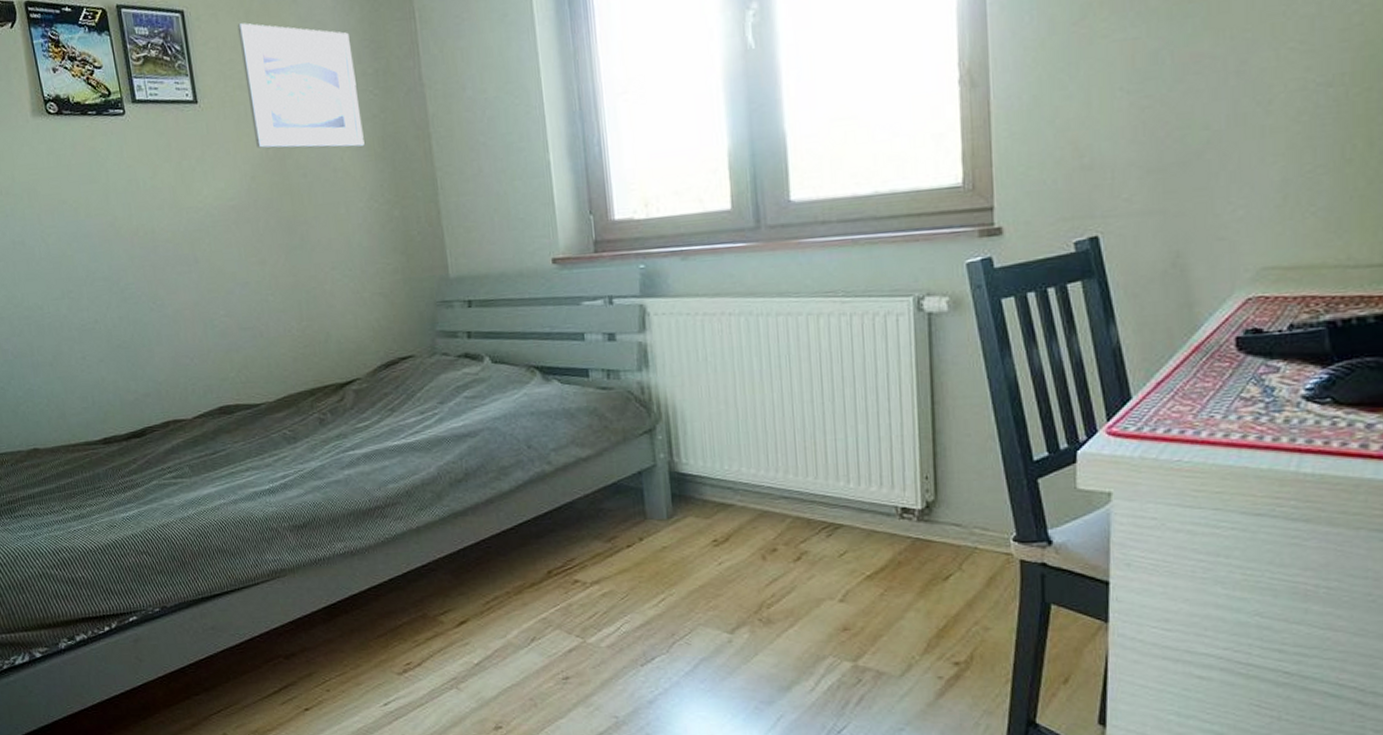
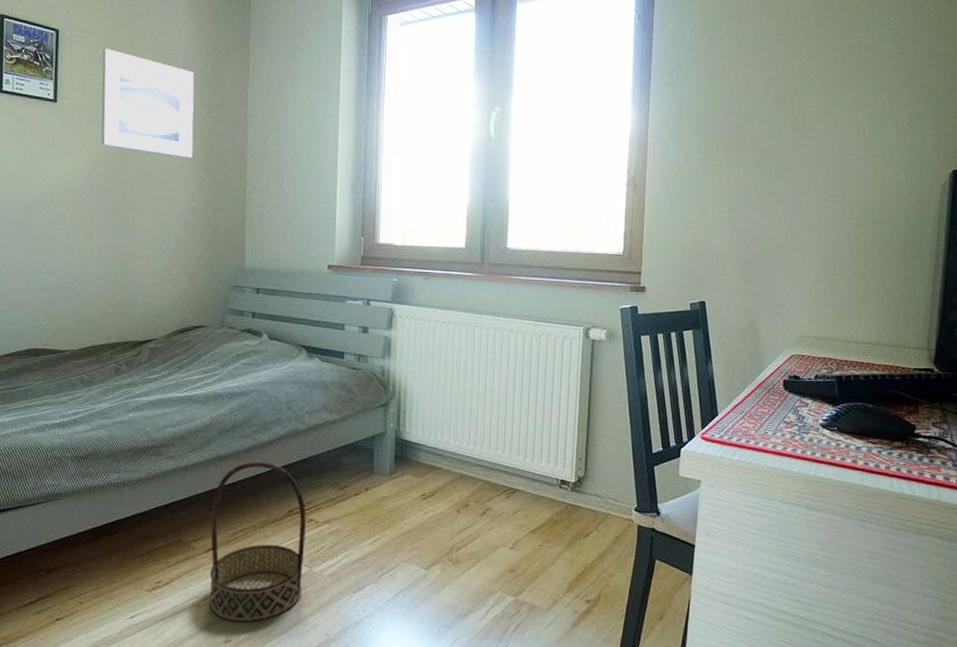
basket: none [455,514,578,706] -> present [209,461,306,623]

